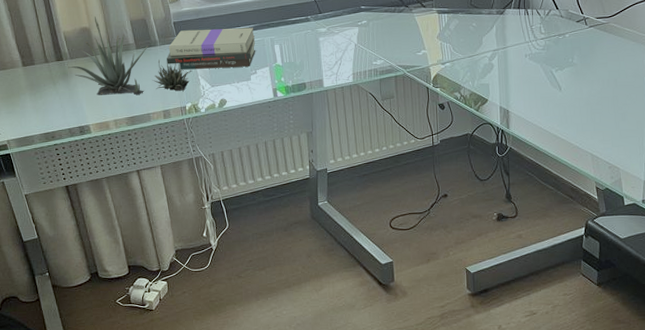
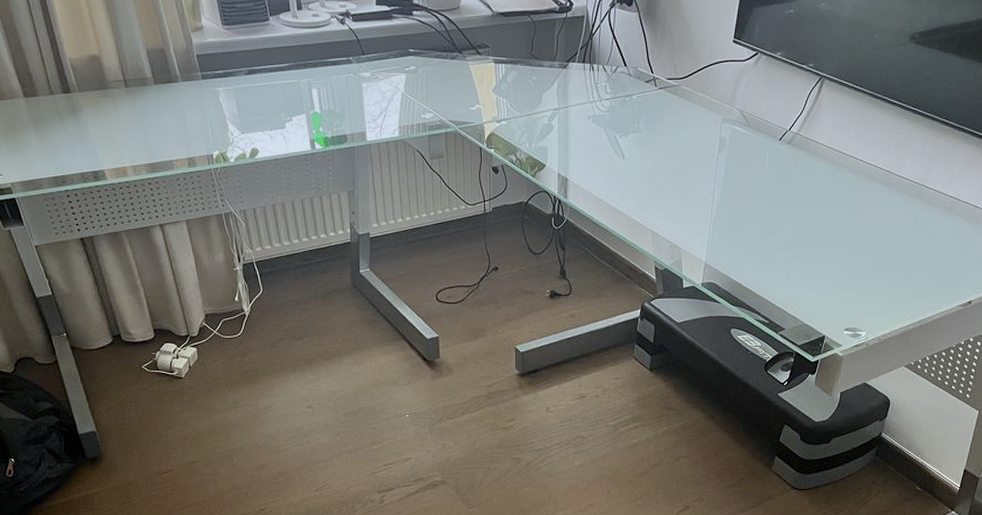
succulent plant: present [68,16,191,95] -> none [76,42,218,139]
books: present [167,27,256,70] -> none [190,65,291,112]

